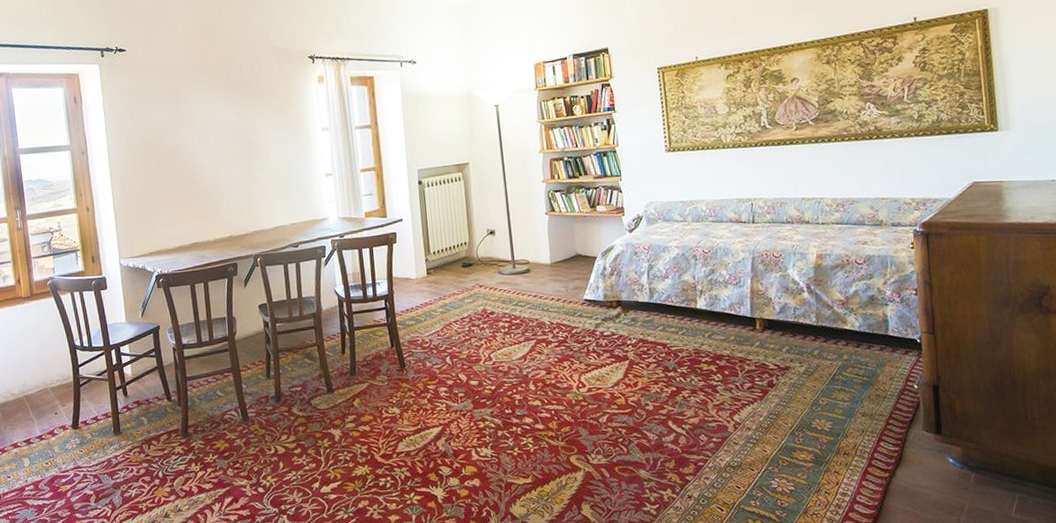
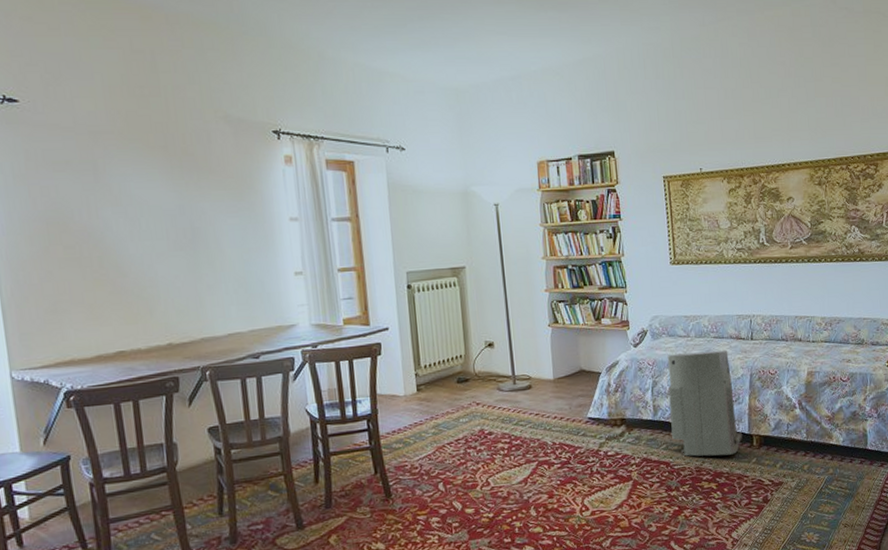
air purifier: none [663,233,744,339] -> present [667,350,742,457]

